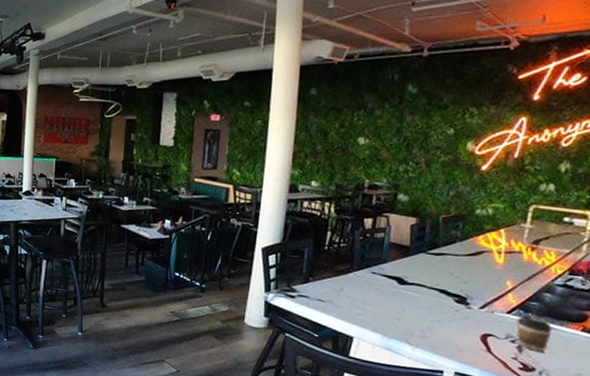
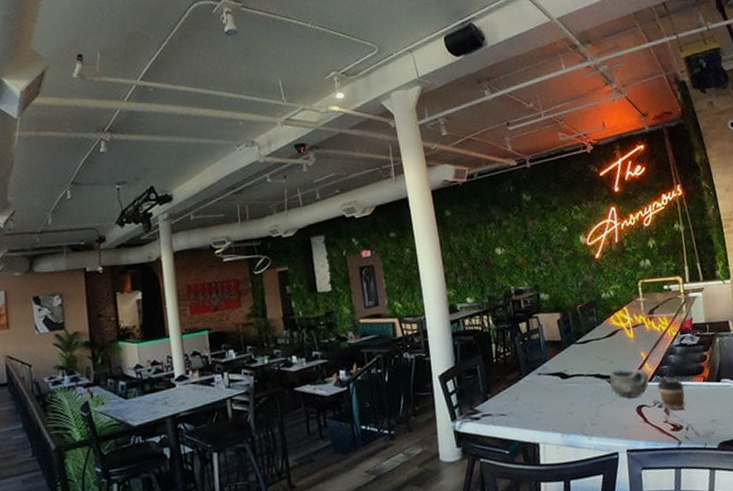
bowl: none [455,290,509,325] -> present [609,369,649,398]

